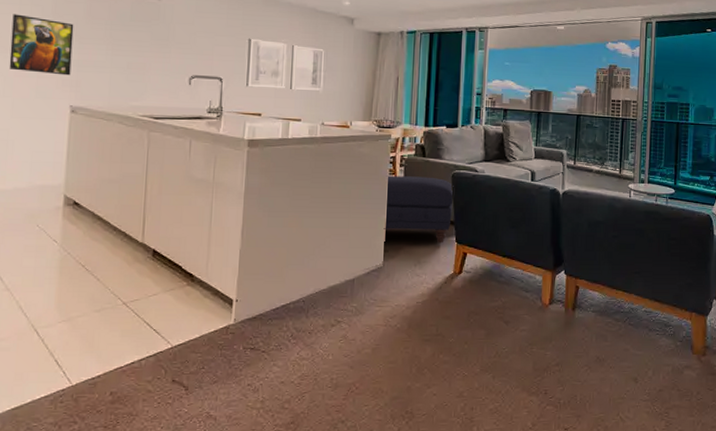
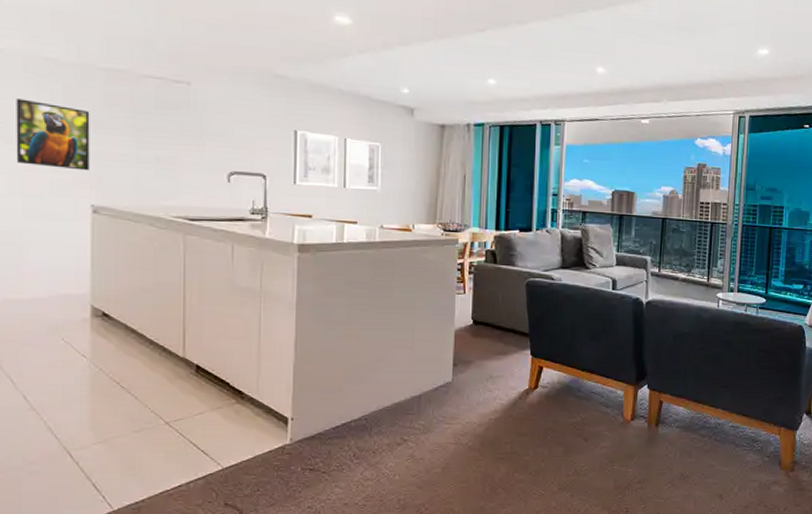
ottoman: present [383,176,454,244] -> none [452,284,528,357]

